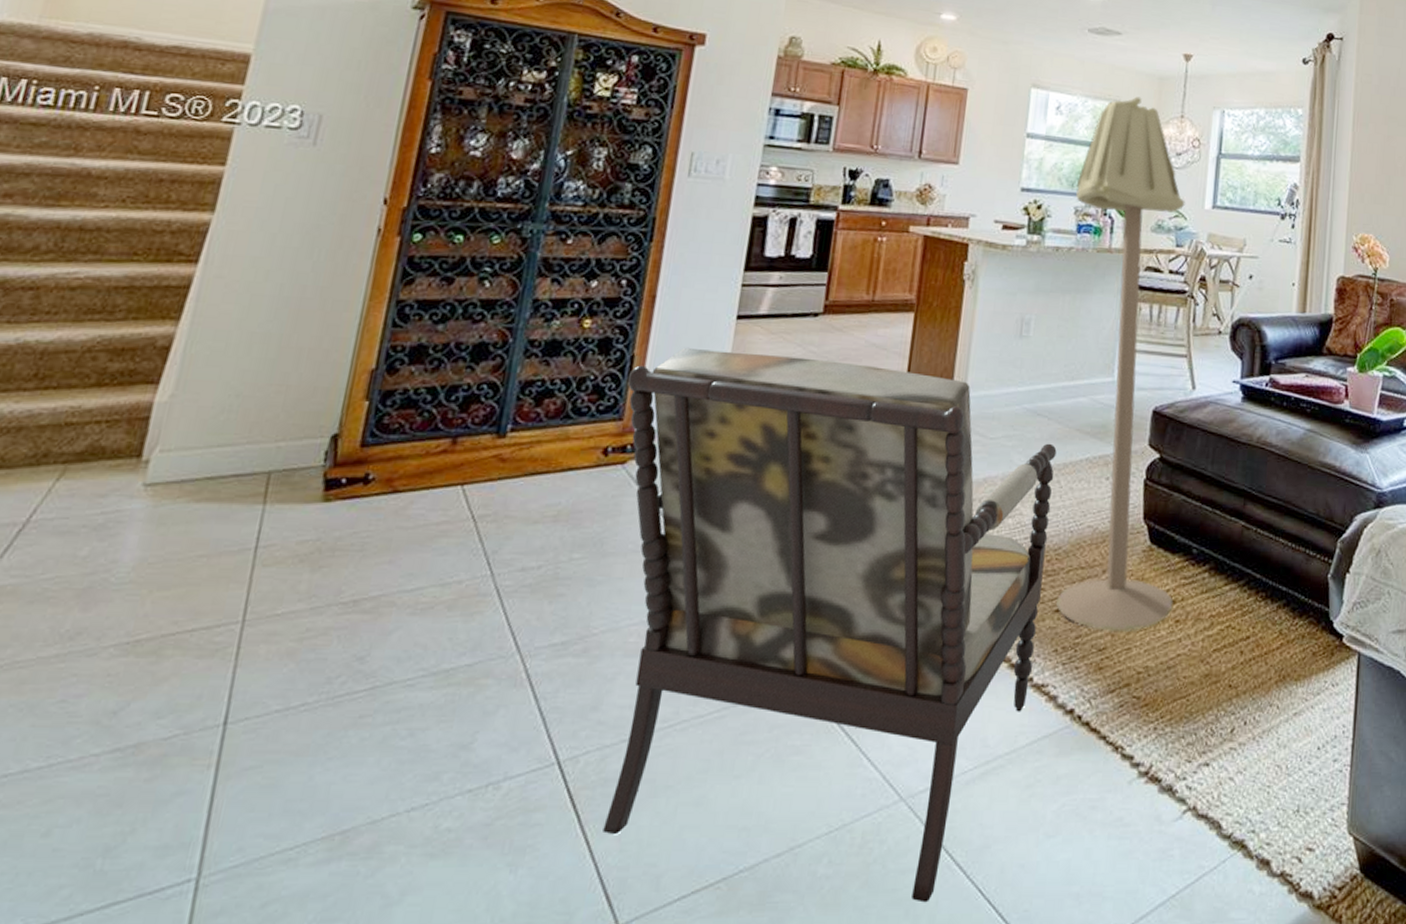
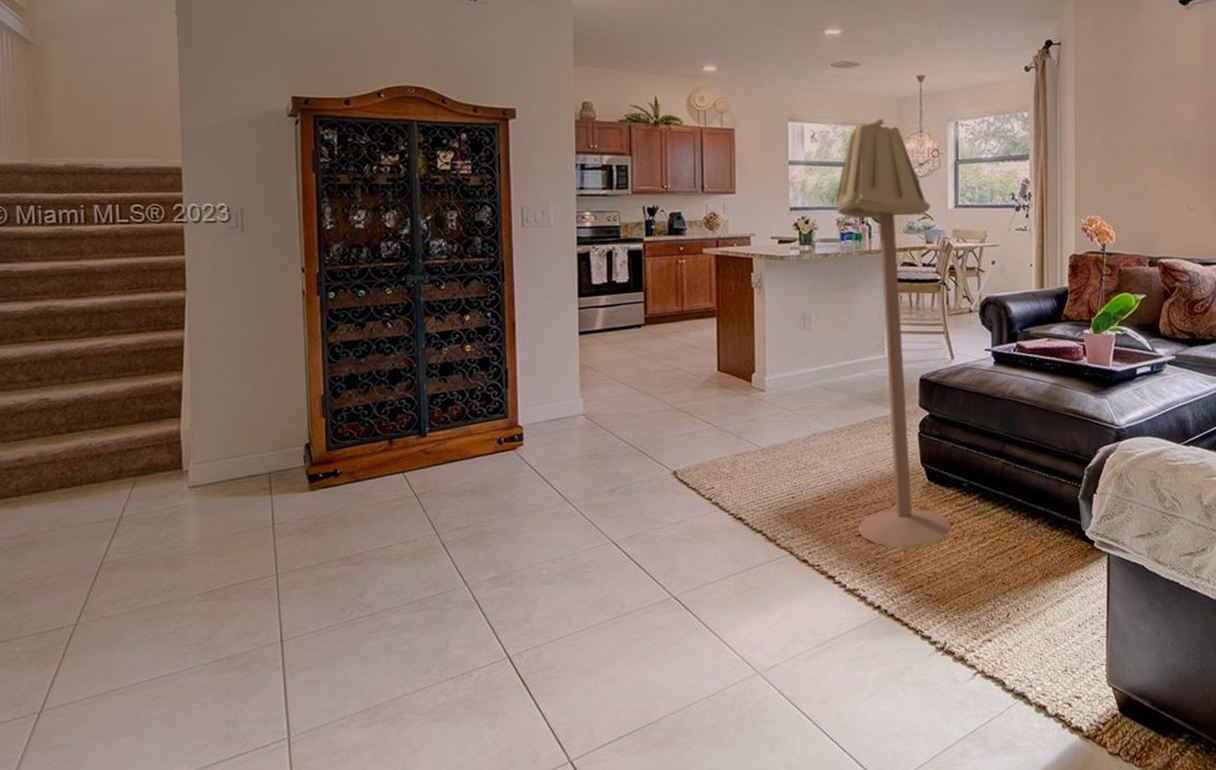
armchair: present [603,347,1057,903] -> none [505,359,845,741]

